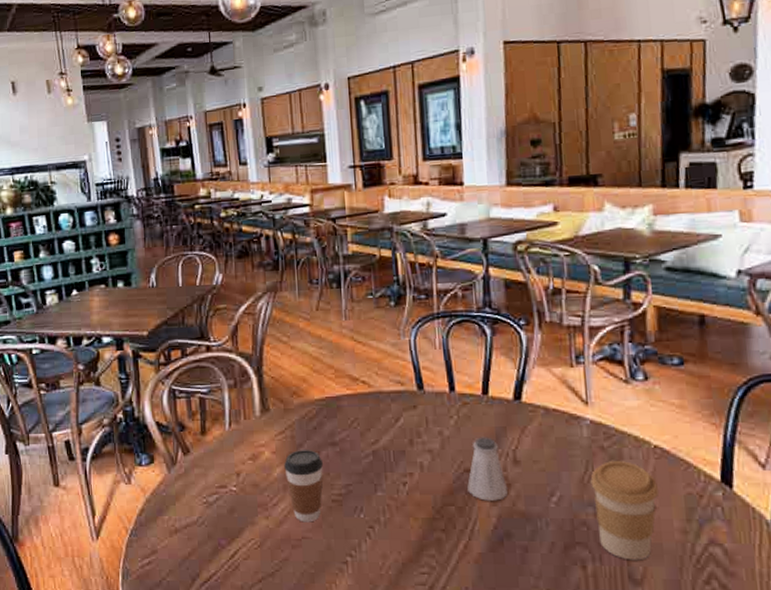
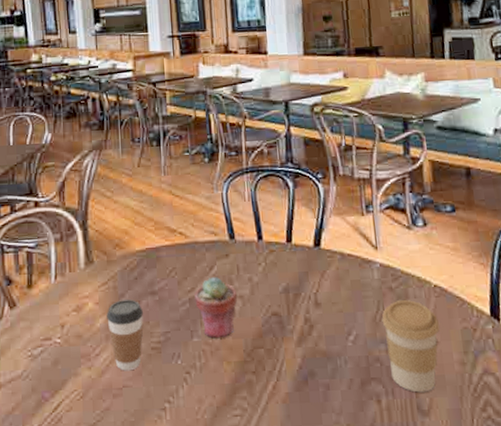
potted succulent: none [379,429,426,492] -> present [194,277,238,338]
saltshaker: present [467,437,507,501] -> none [275,281,310,342]

